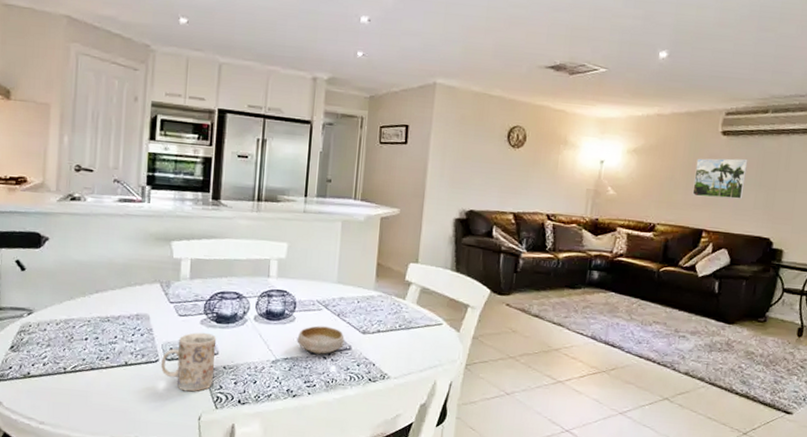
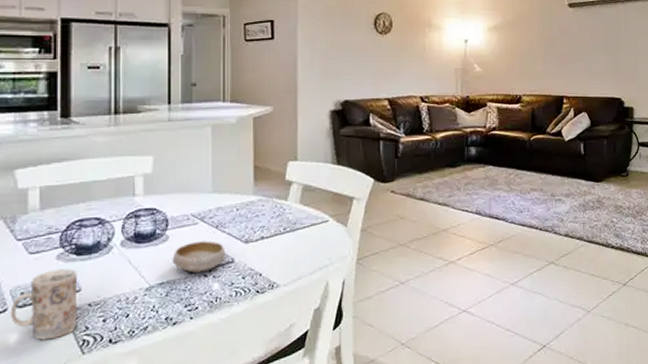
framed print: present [692,158,748,199] -> none [550,27,594,66]

